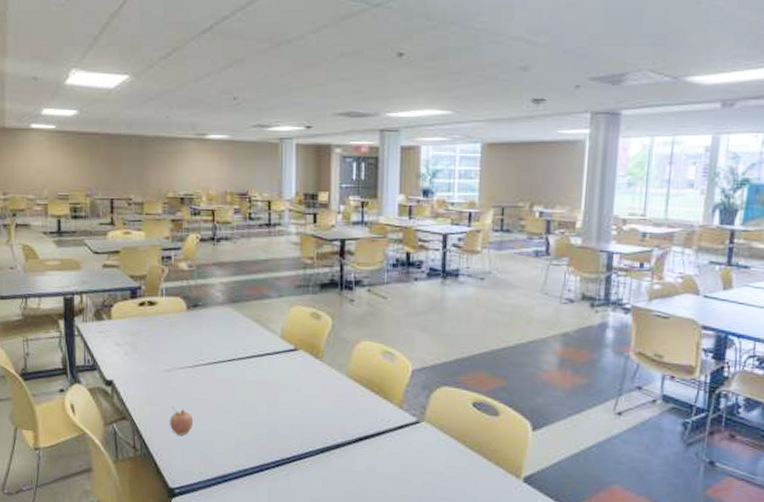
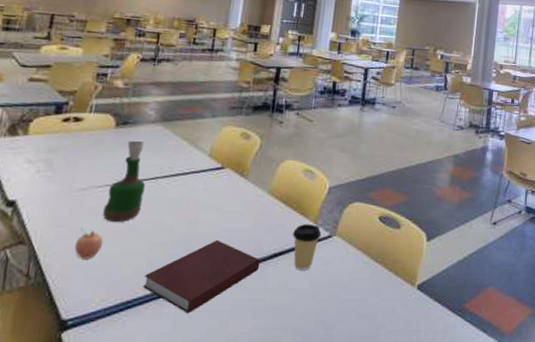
grog bottle: none [189,323,224,403] -> present [103,141,146,223]
notebook: none [235,421,346,491] -> present [143,239,261,314]
coffee cup: none [377,408,408,456] -> present [293,224,322,270]

